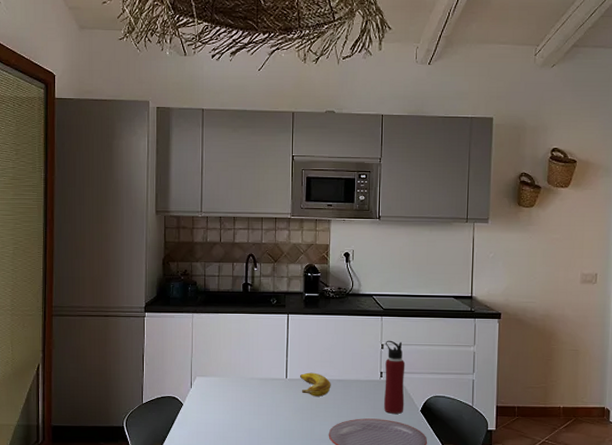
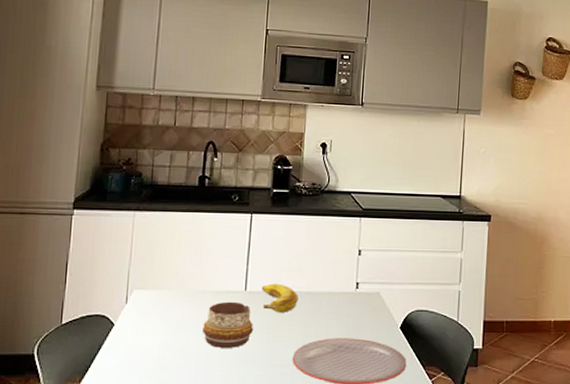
decorative bowl: none [253,387,295,425] -> present [203,301,254,348]
water bottle: present [384,340,405,414] -> none [359,245,385,332]

